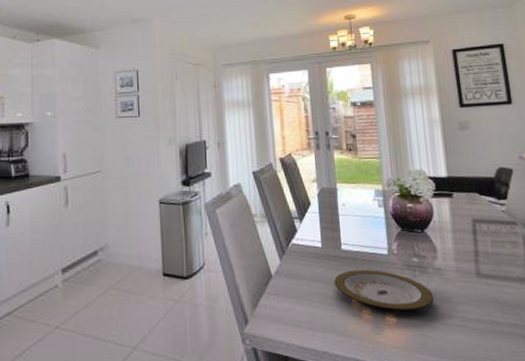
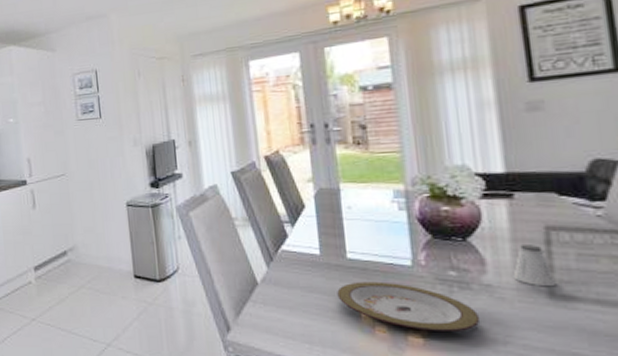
saltshaker: none [454,233,481,268] -> present [513,243,556,287]

